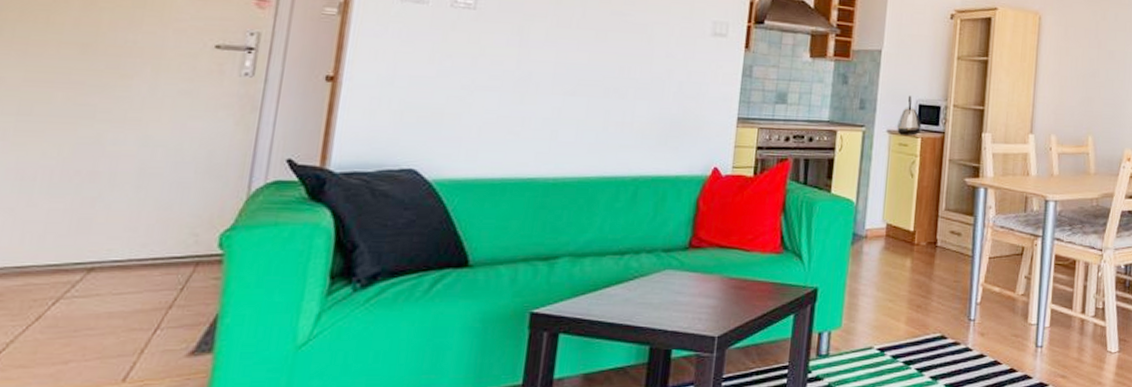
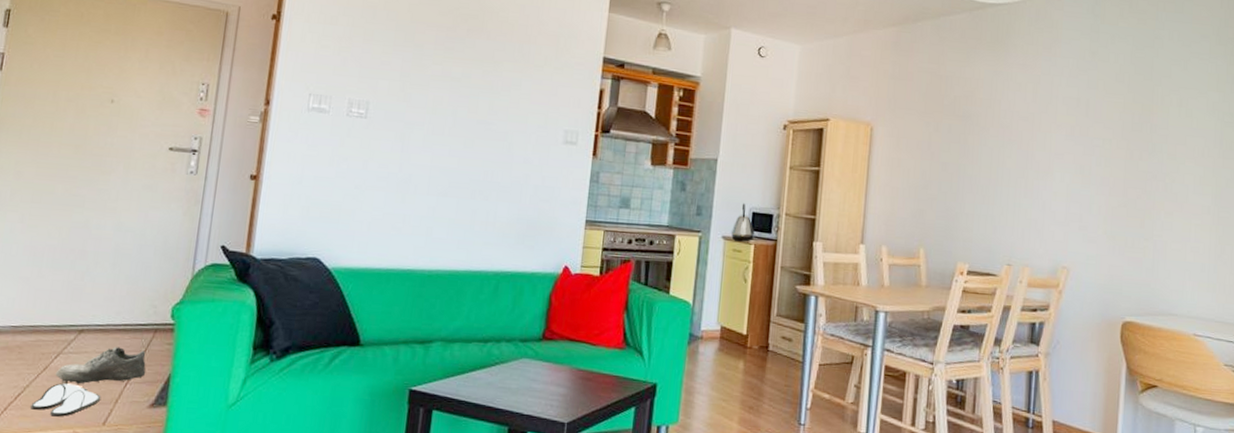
slippers: none [16,335,120,376] -> present [30,383,101,417]
shoe: none [52,286,184,335] -> present [55,347,146,384]

